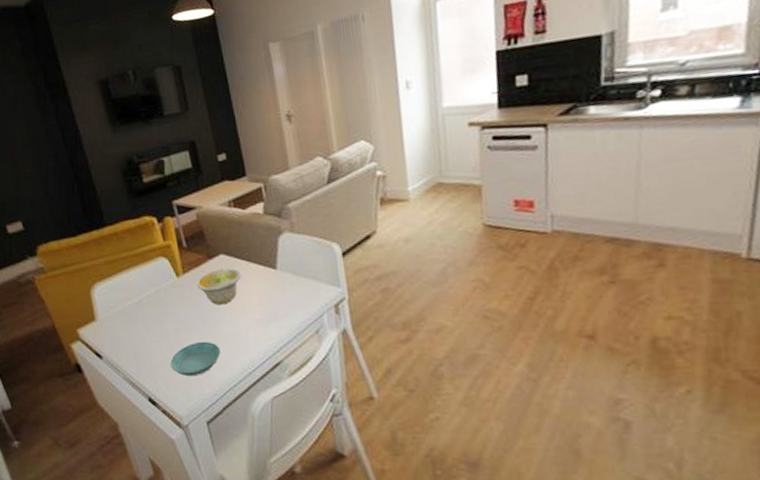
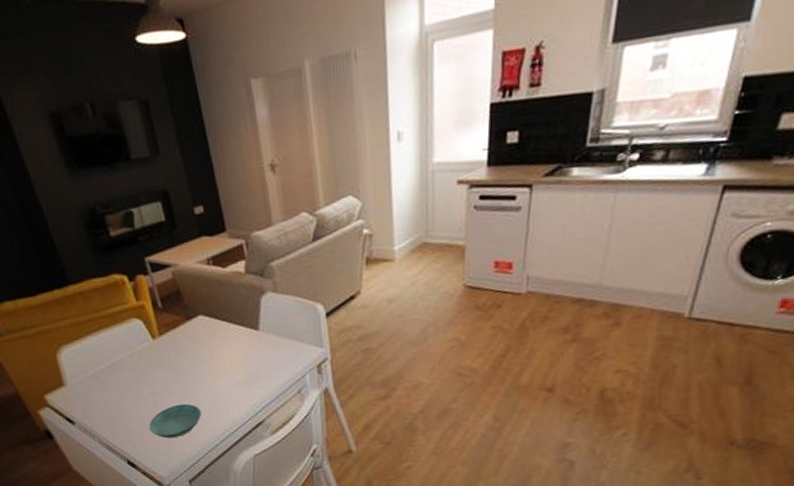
bowl: present [197,268,242,305] -> none [175,329,223,367]

